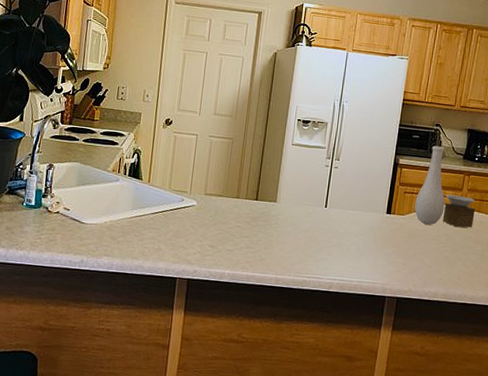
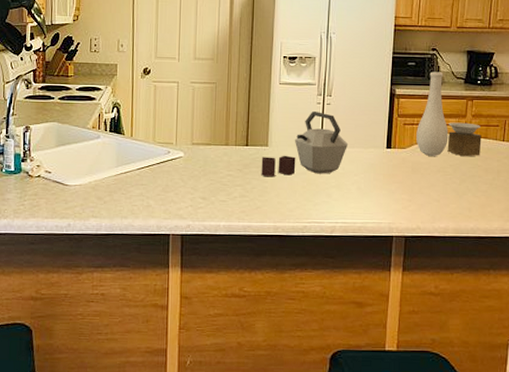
kettle: none [267,173,352,233] -> present [261,111,349,176]

